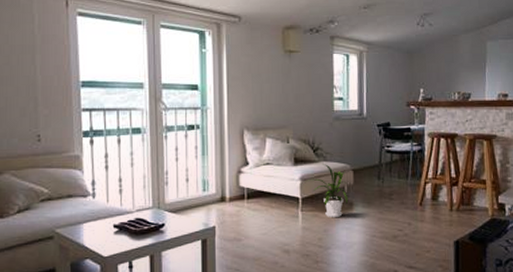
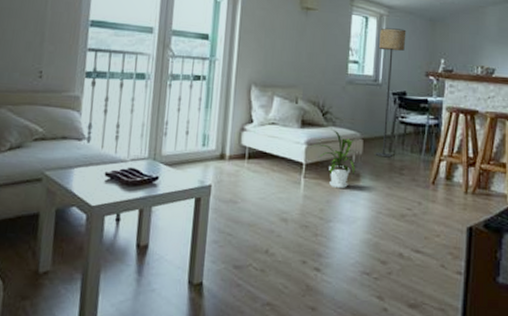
floor lamp: none [361,63,386,185] -> present [375,28,406,158]

